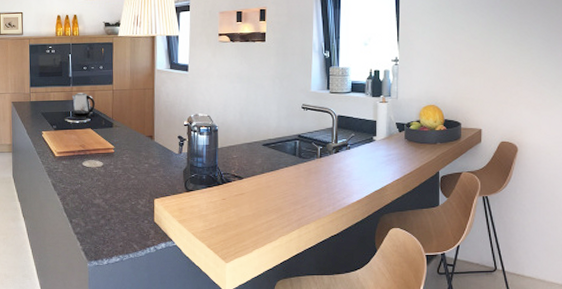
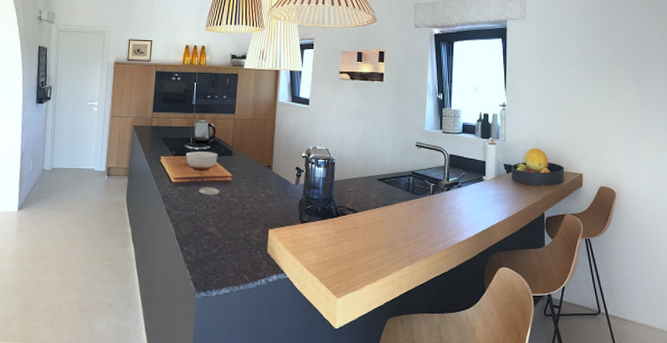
bowl: none [66,124,99,145] -> present [185,151,218,172]

